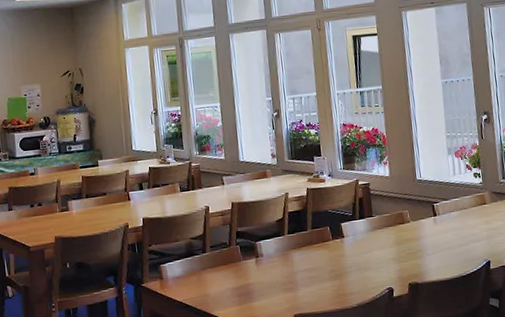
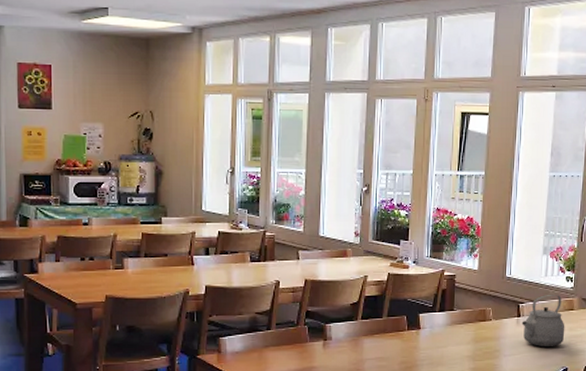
tea kettle: none [439,190,482,243] -> present [521,294,565,348]

